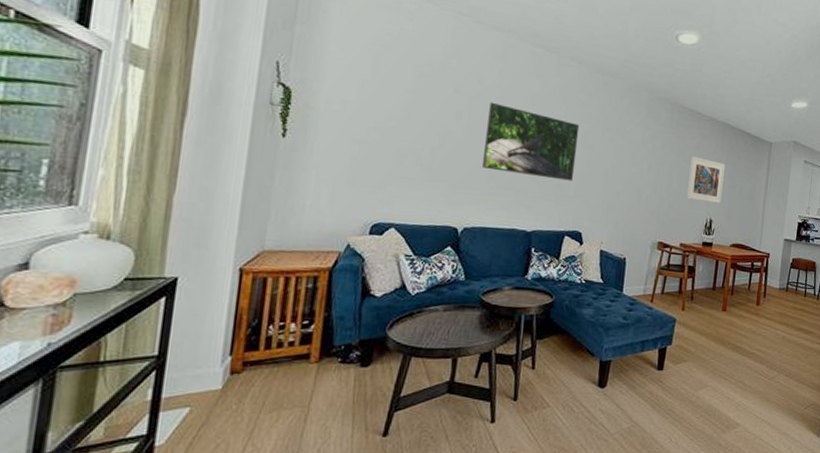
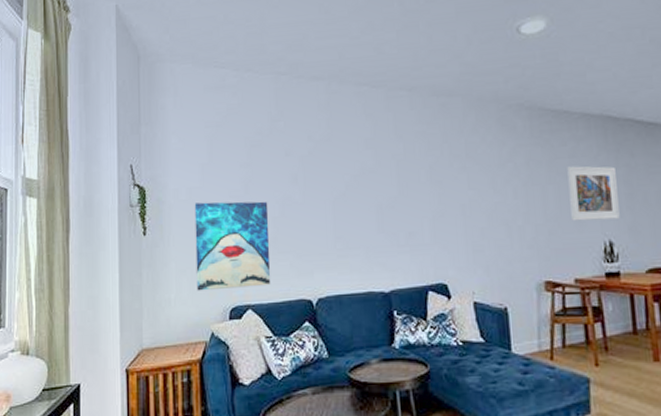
wall art: none [337,116,429,209] -> present [194,201,271,291]
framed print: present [481,101,580,181] -> none [323,156,427,230]

